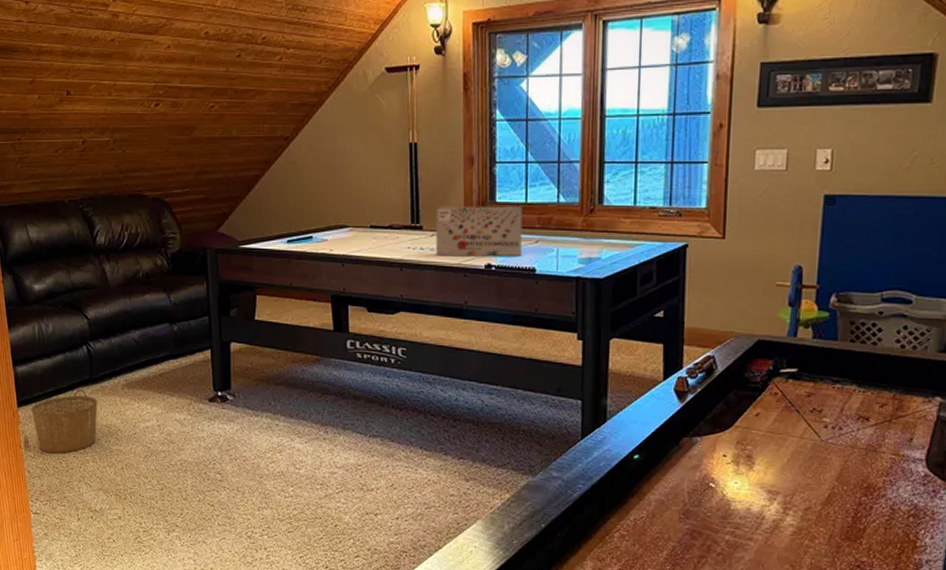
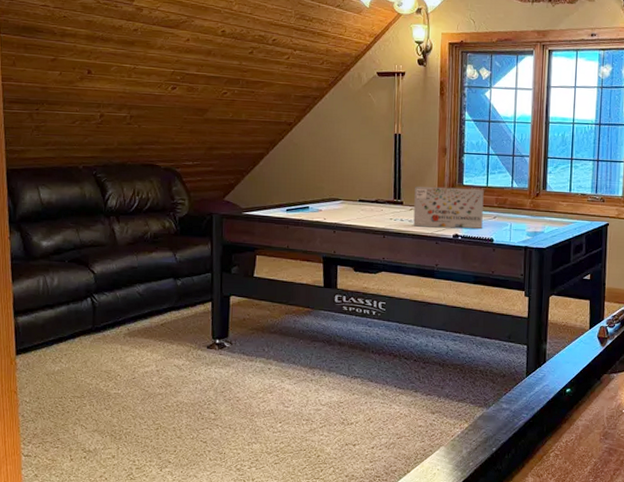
basket: present [31,389,98,454] -> none [29,338,99,399]

